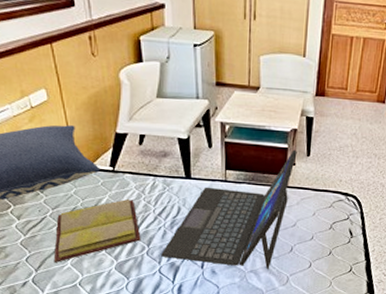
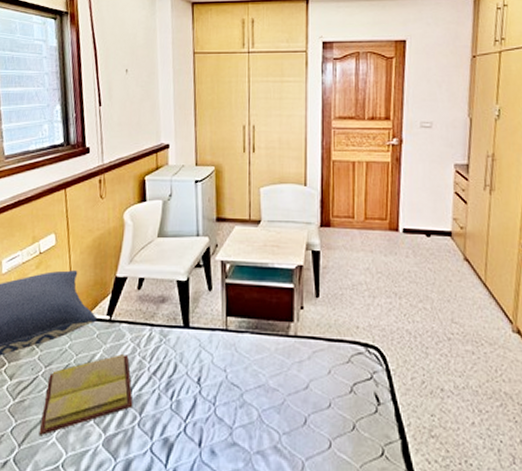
laptop: present [161,149,297,269] -> none [154,289,305,450]

